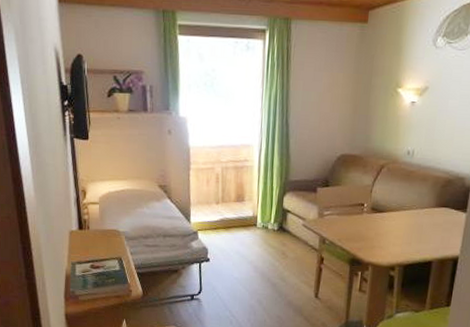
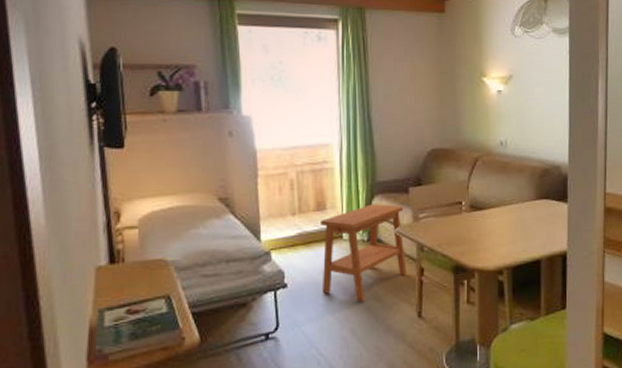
side table: none [238,199,311,279] -> present [321,203,408,301]

